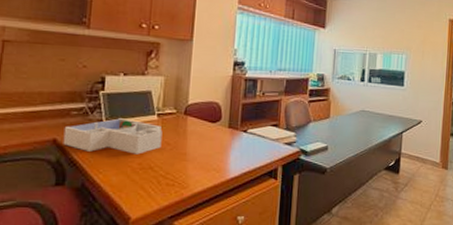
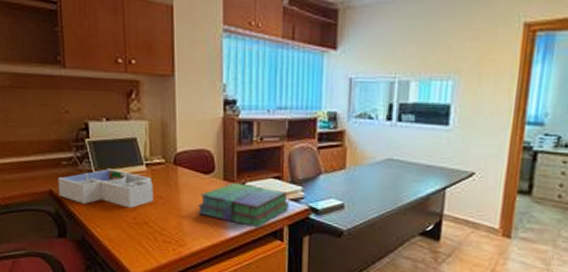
stack of books: none [203,130,284,169] -> present [198,183,289,228]

